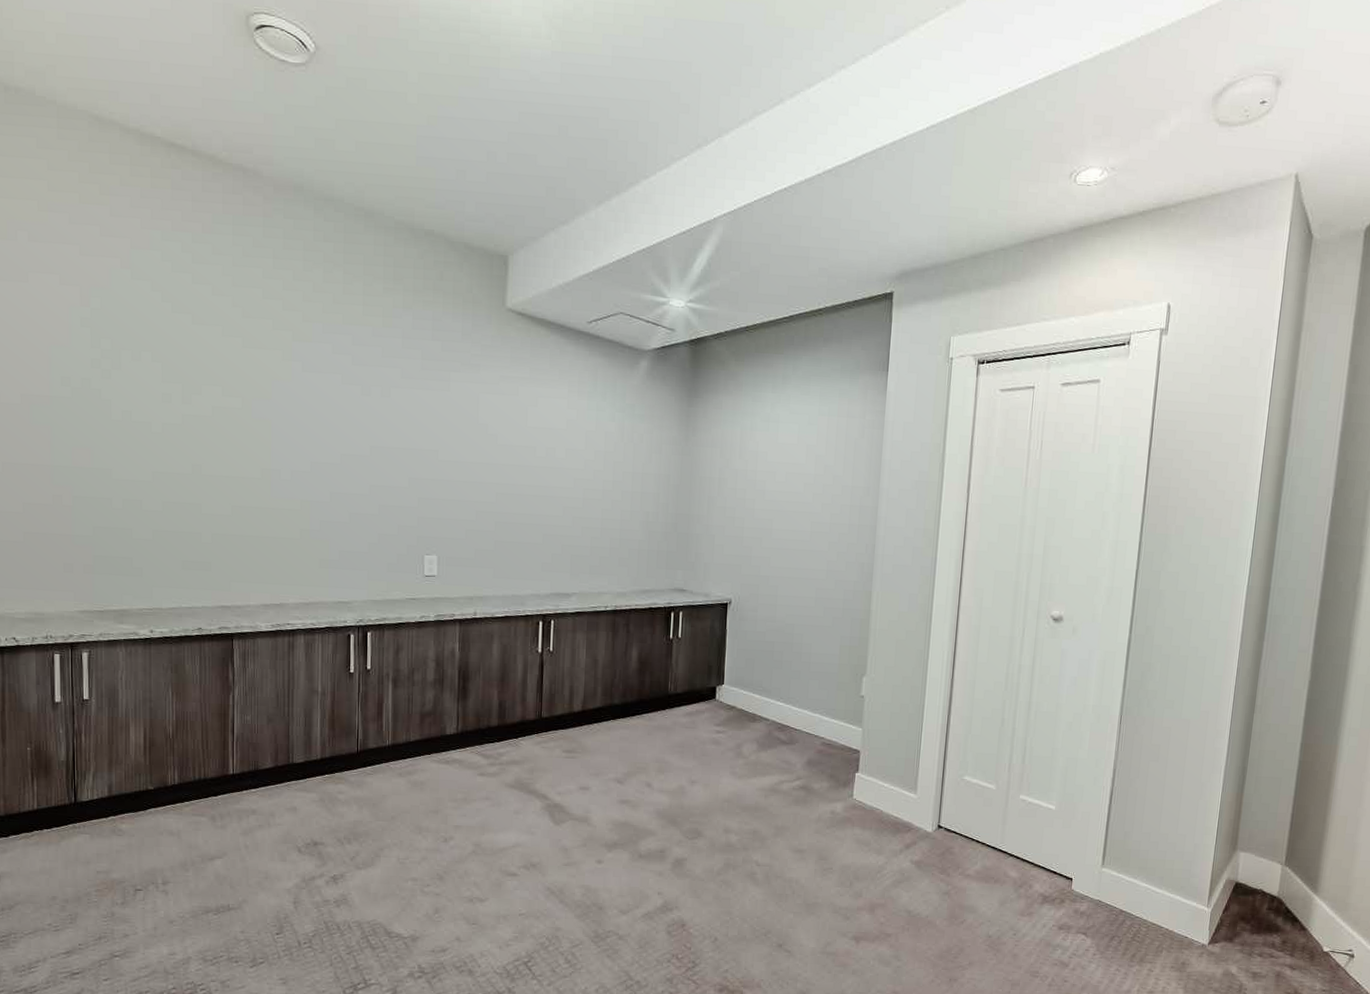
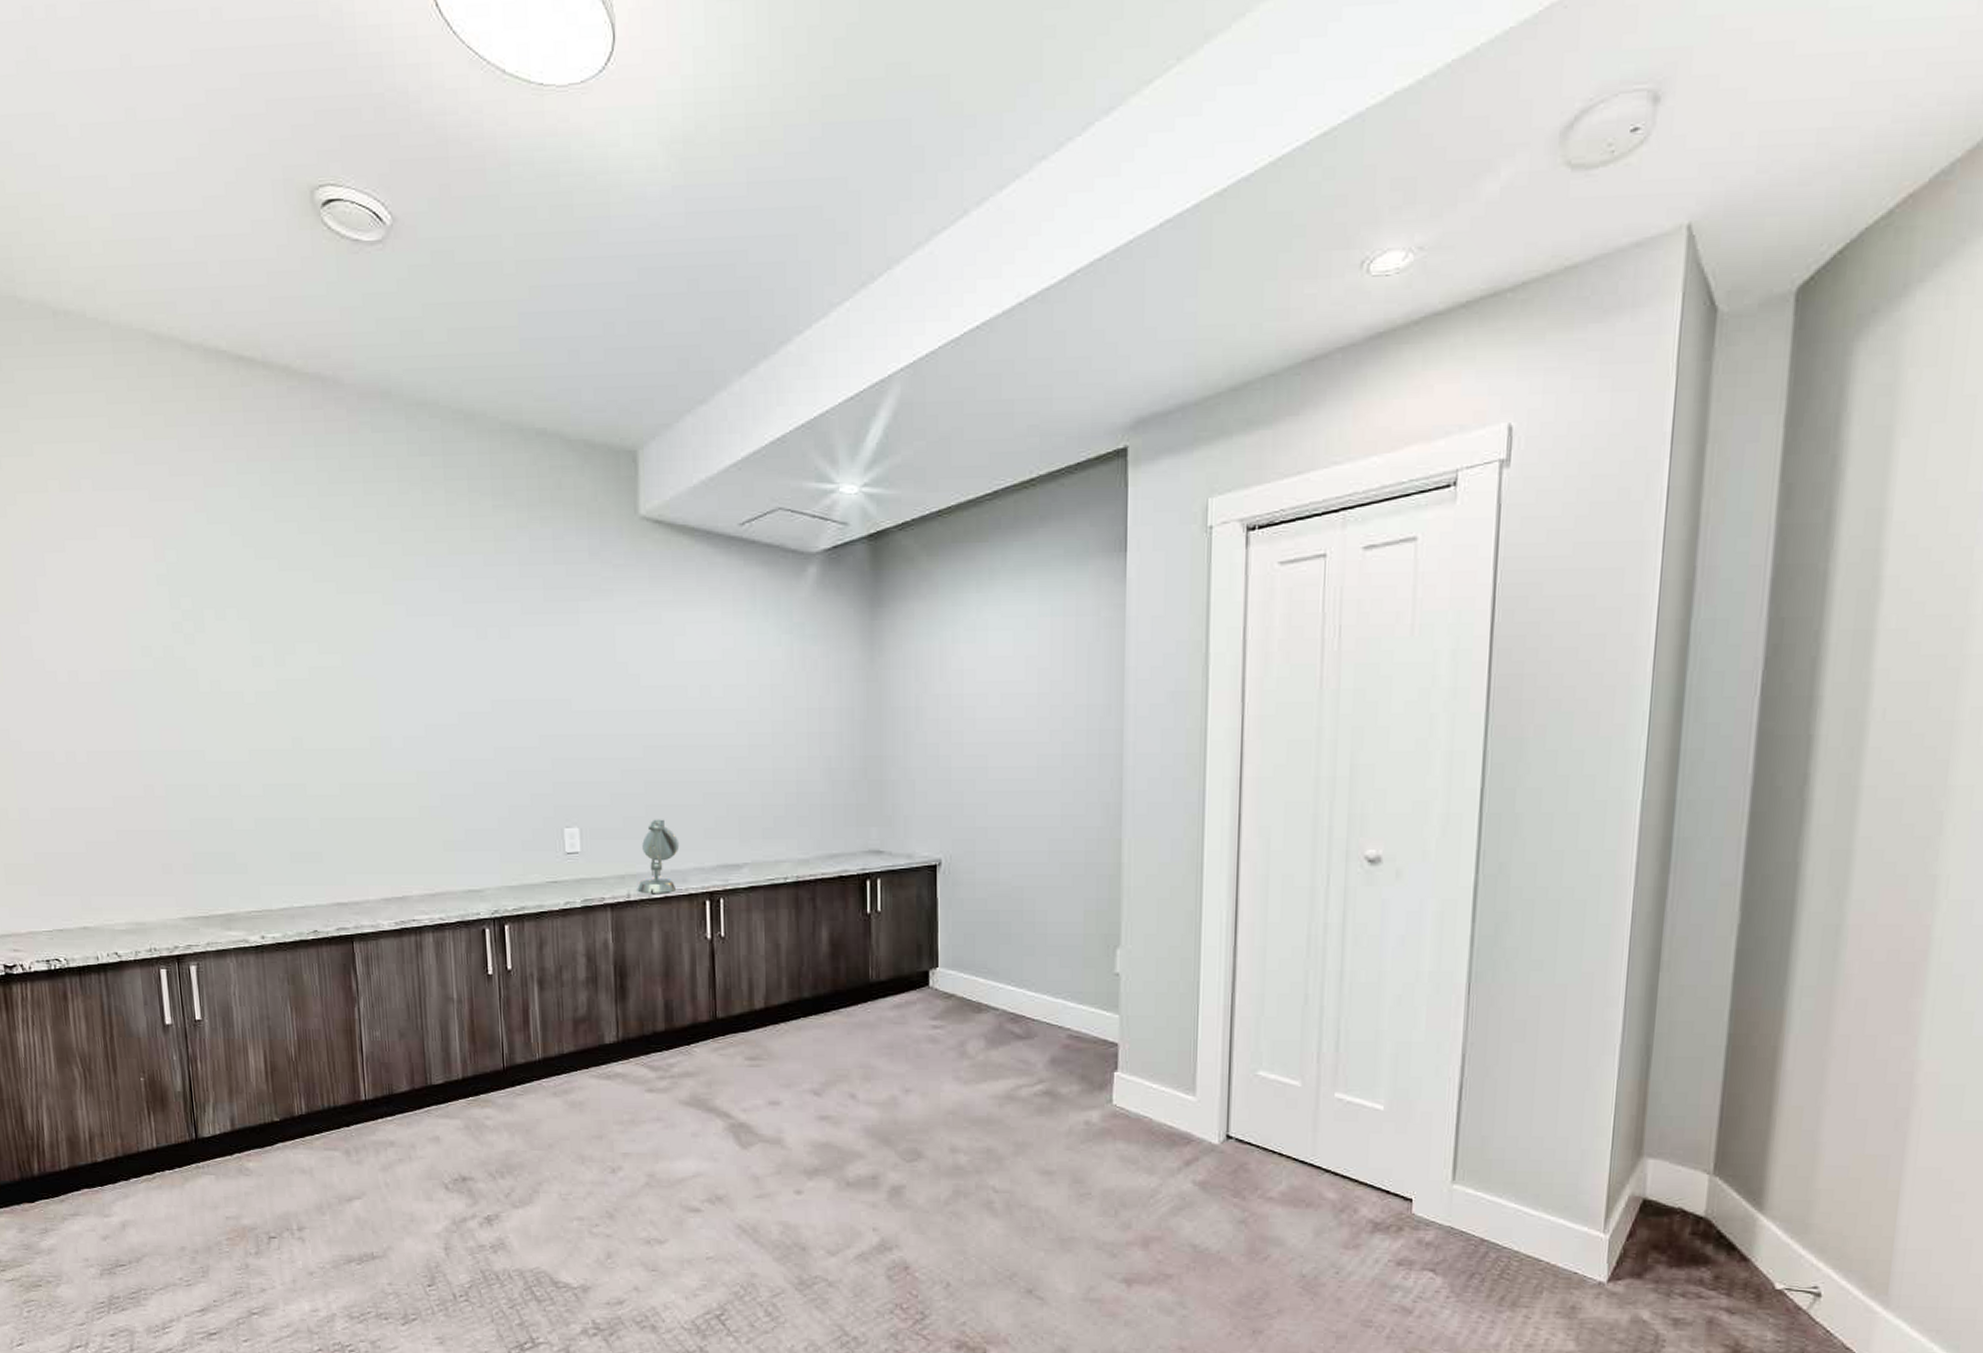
desk lamp: none [482,553,521,615] -> present [637,819,680,894]

